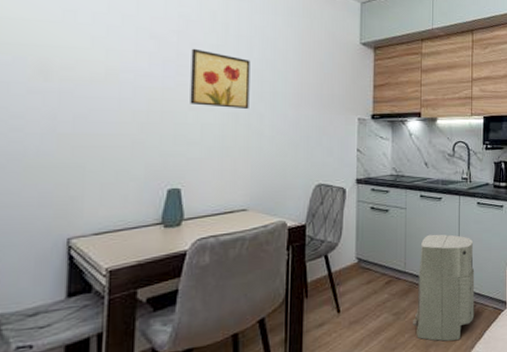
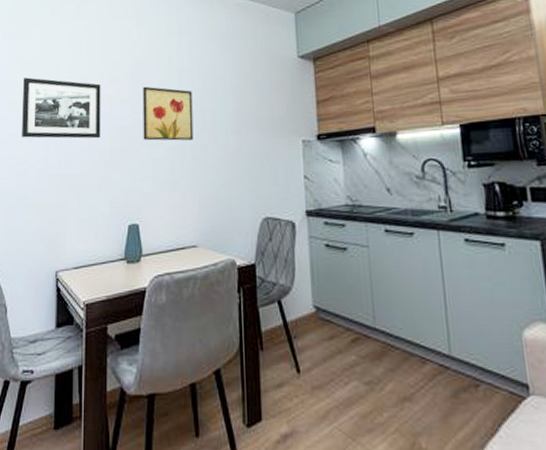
picture frame: none [16,15,137,98] -> present [22,77,101,139]
air purifier: present [413,234,475,341] -> none [392,280,480,433]

